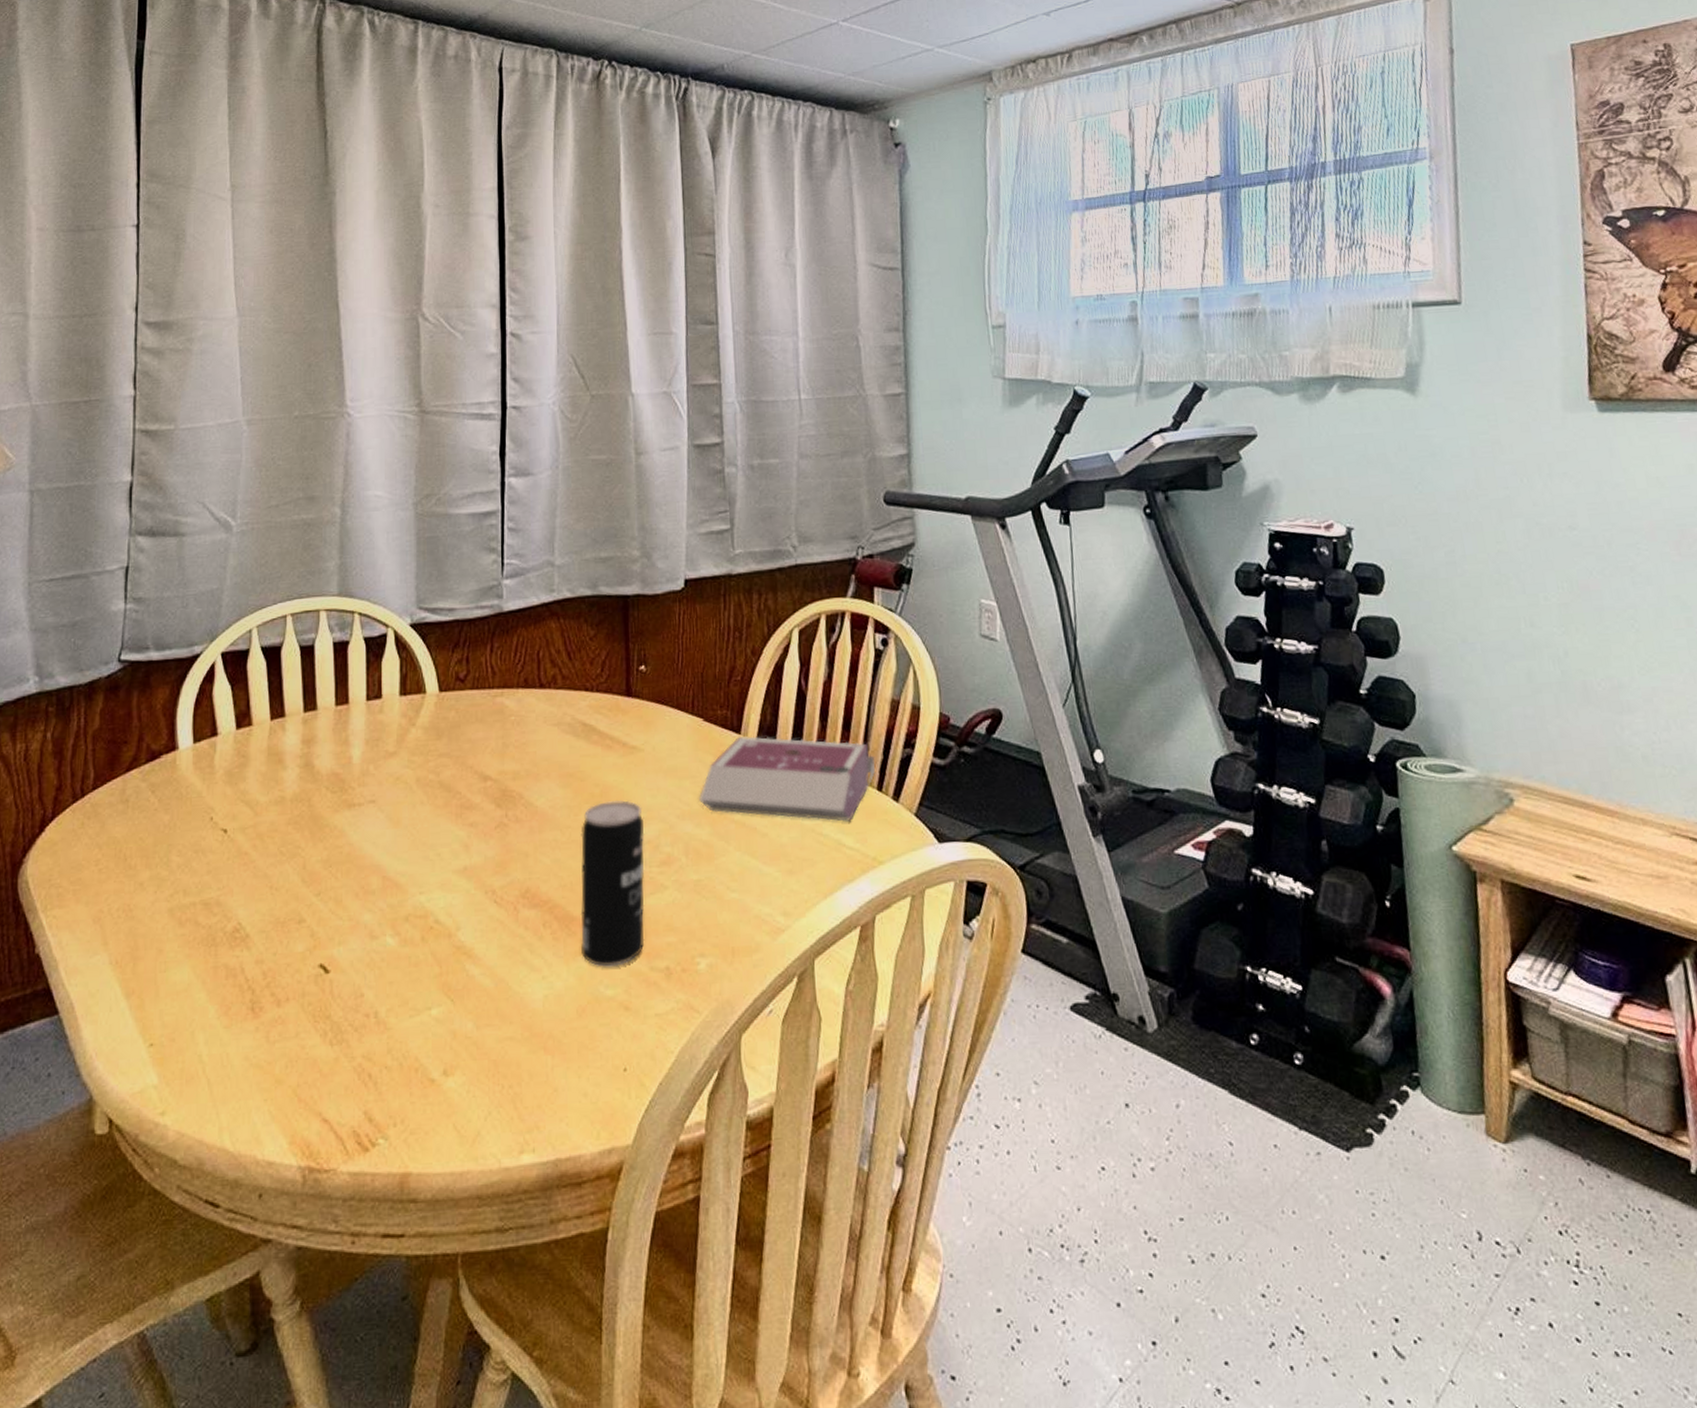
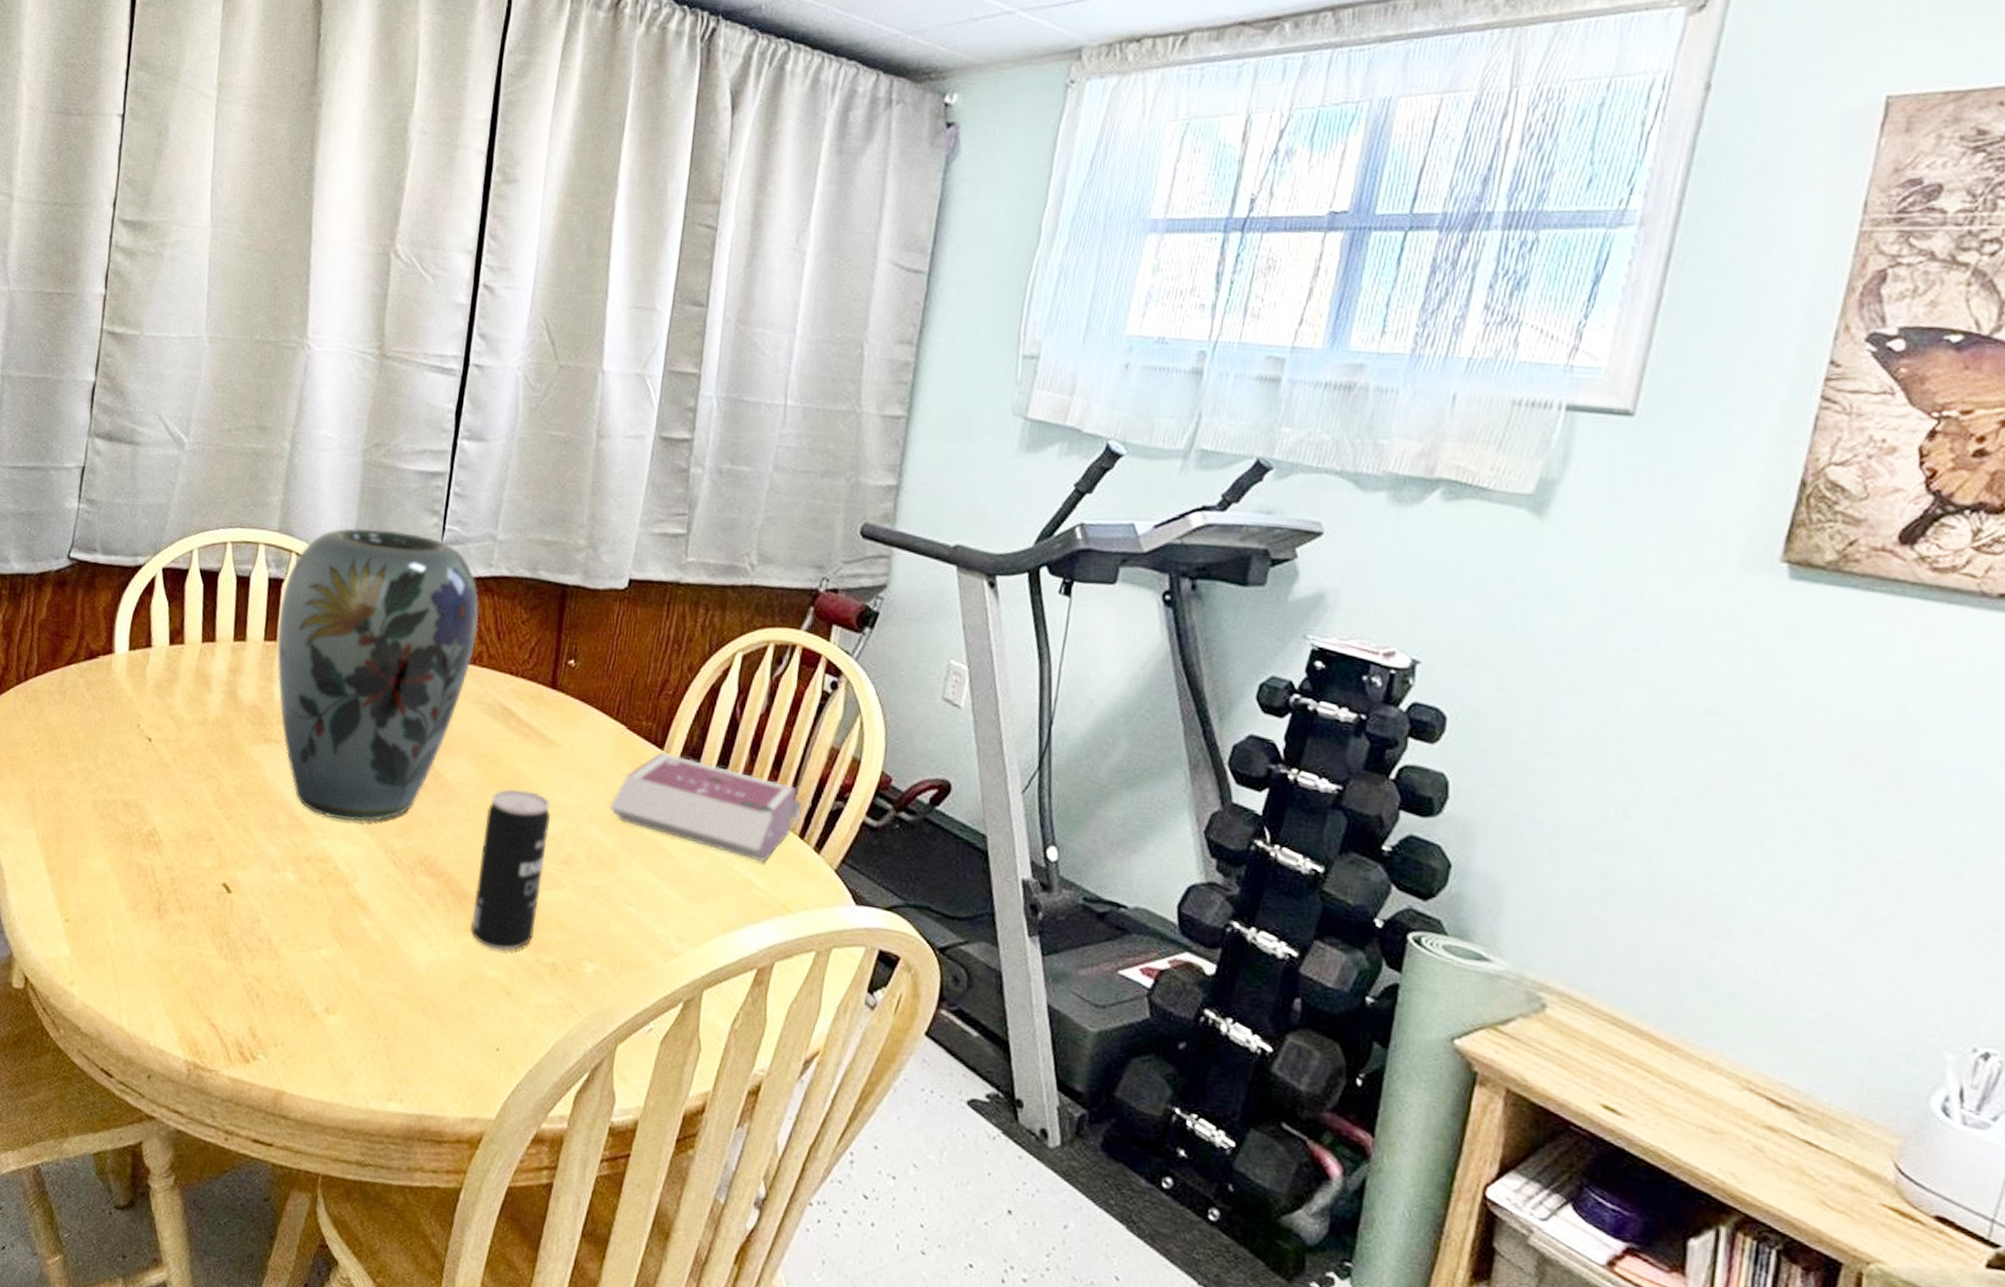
vase: none [348,573,549,871] -> present [277,528,479,822]

